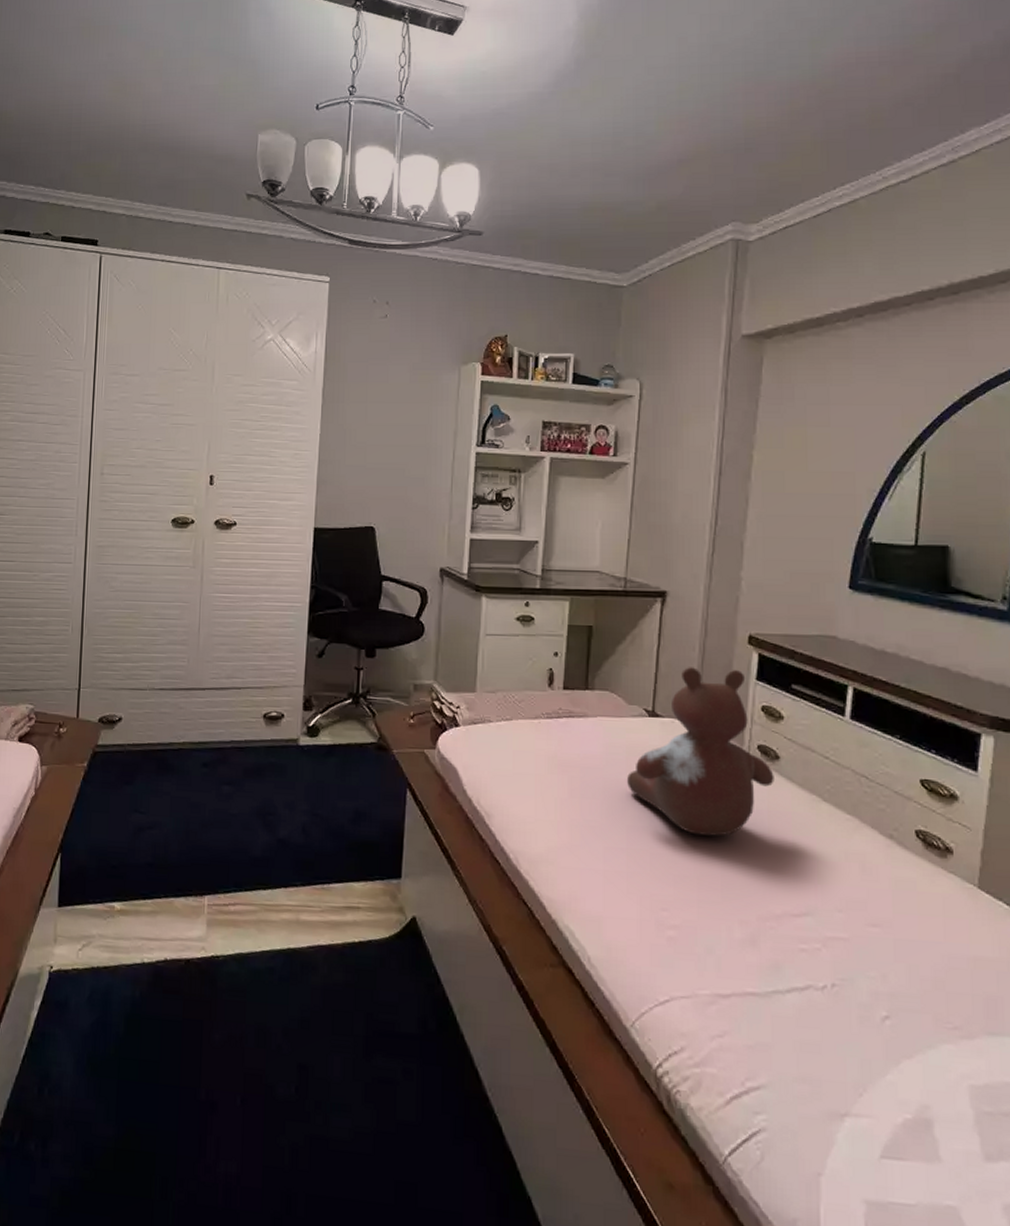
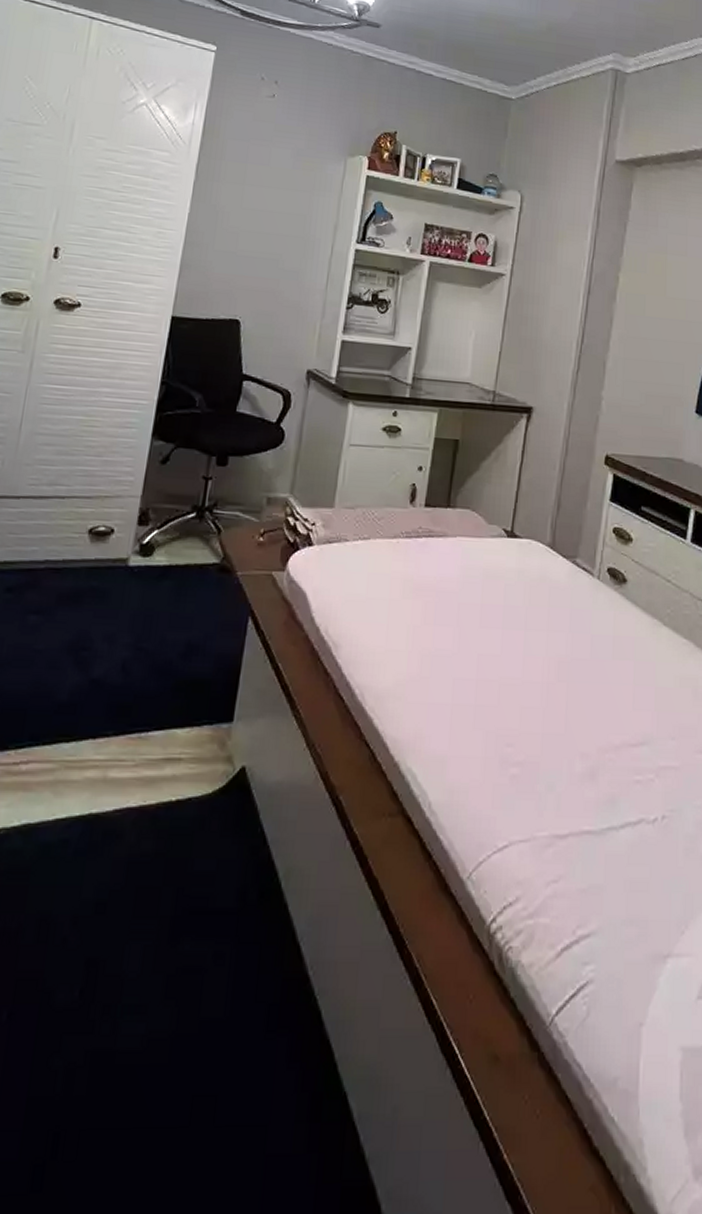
stuffed bear: present [627,667,774,837] -> none [482,486,621,664]

